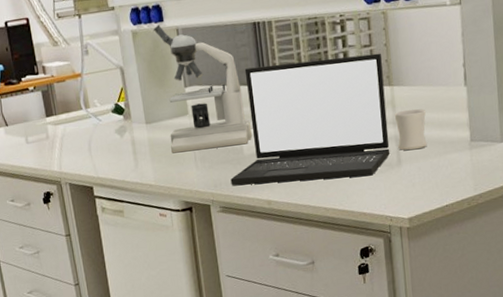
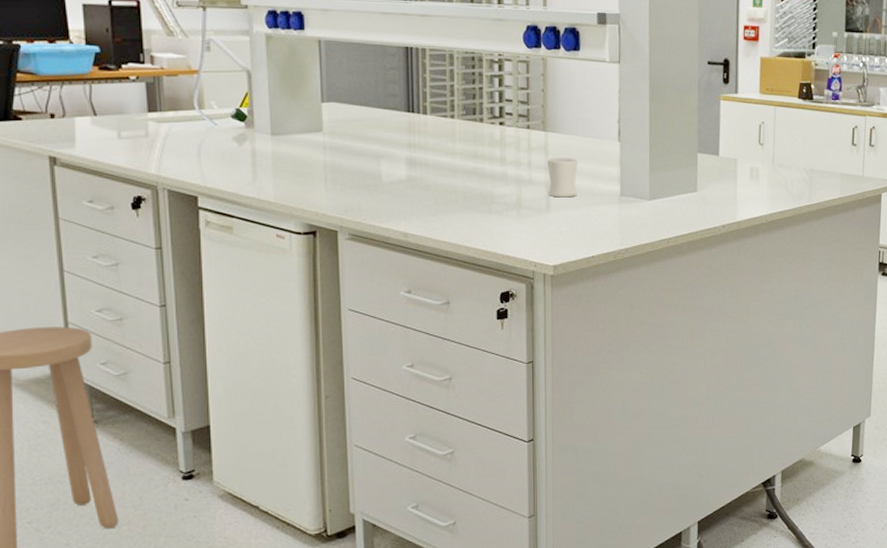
microscope: present [153,24,253,154] -> none [291,32,394,171]
laptop: present [230,53,390,186] -> none [364,92,540,219]

